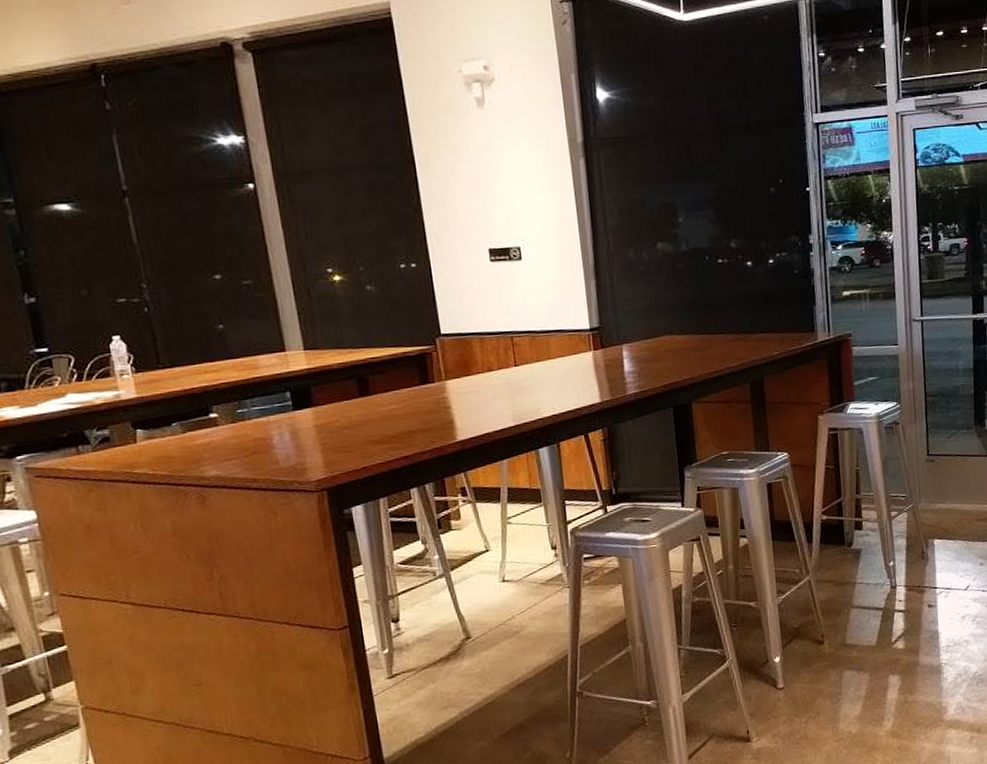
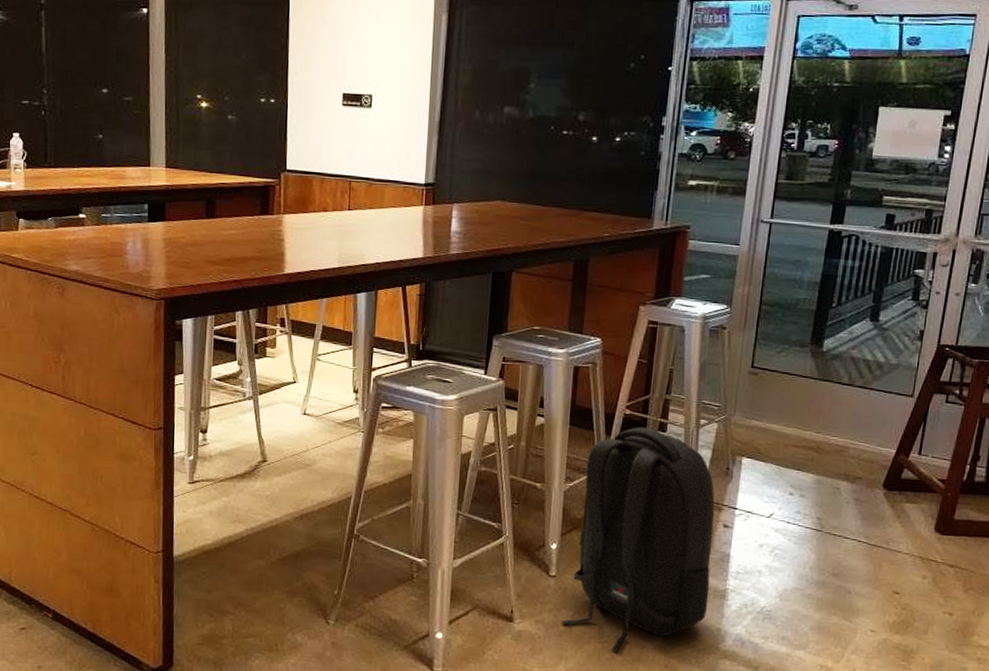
backpack: none [794,528,927,747] -> present [561,427,715,653]

